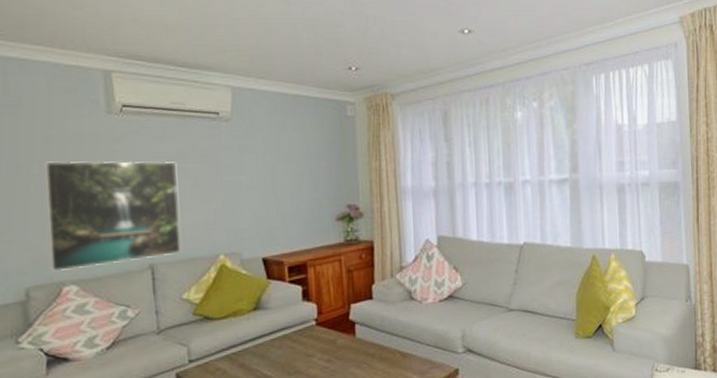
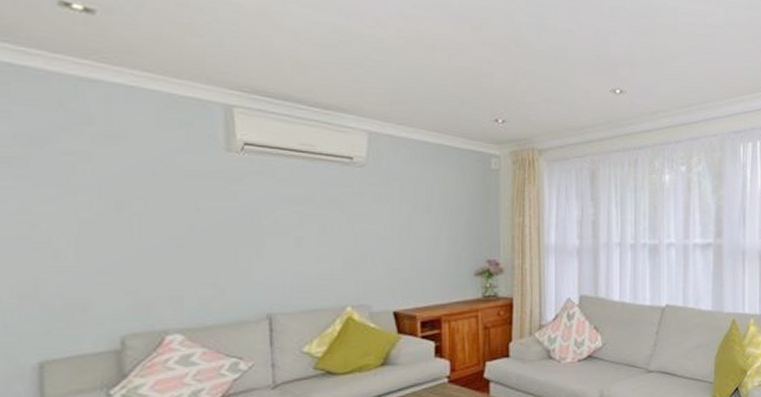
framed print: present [43,161,181,271] -> none [148,199,304,318]

